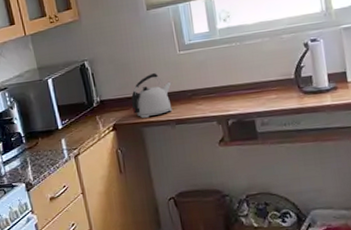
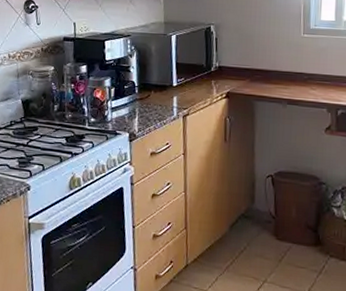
kettle: present [131,73,172,118] -> none [249,50,290,92]

